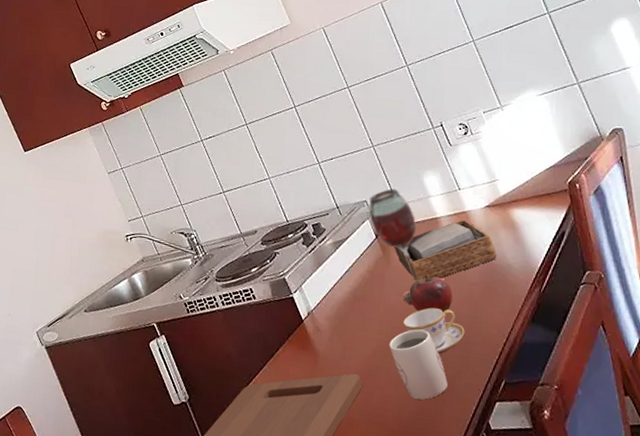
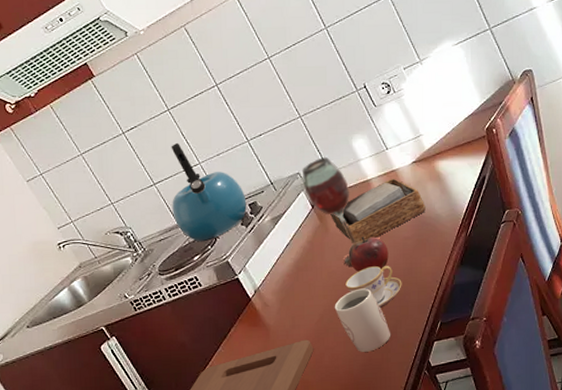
kettle: none [237,155,311,255] -> present [171,142,247,242]

